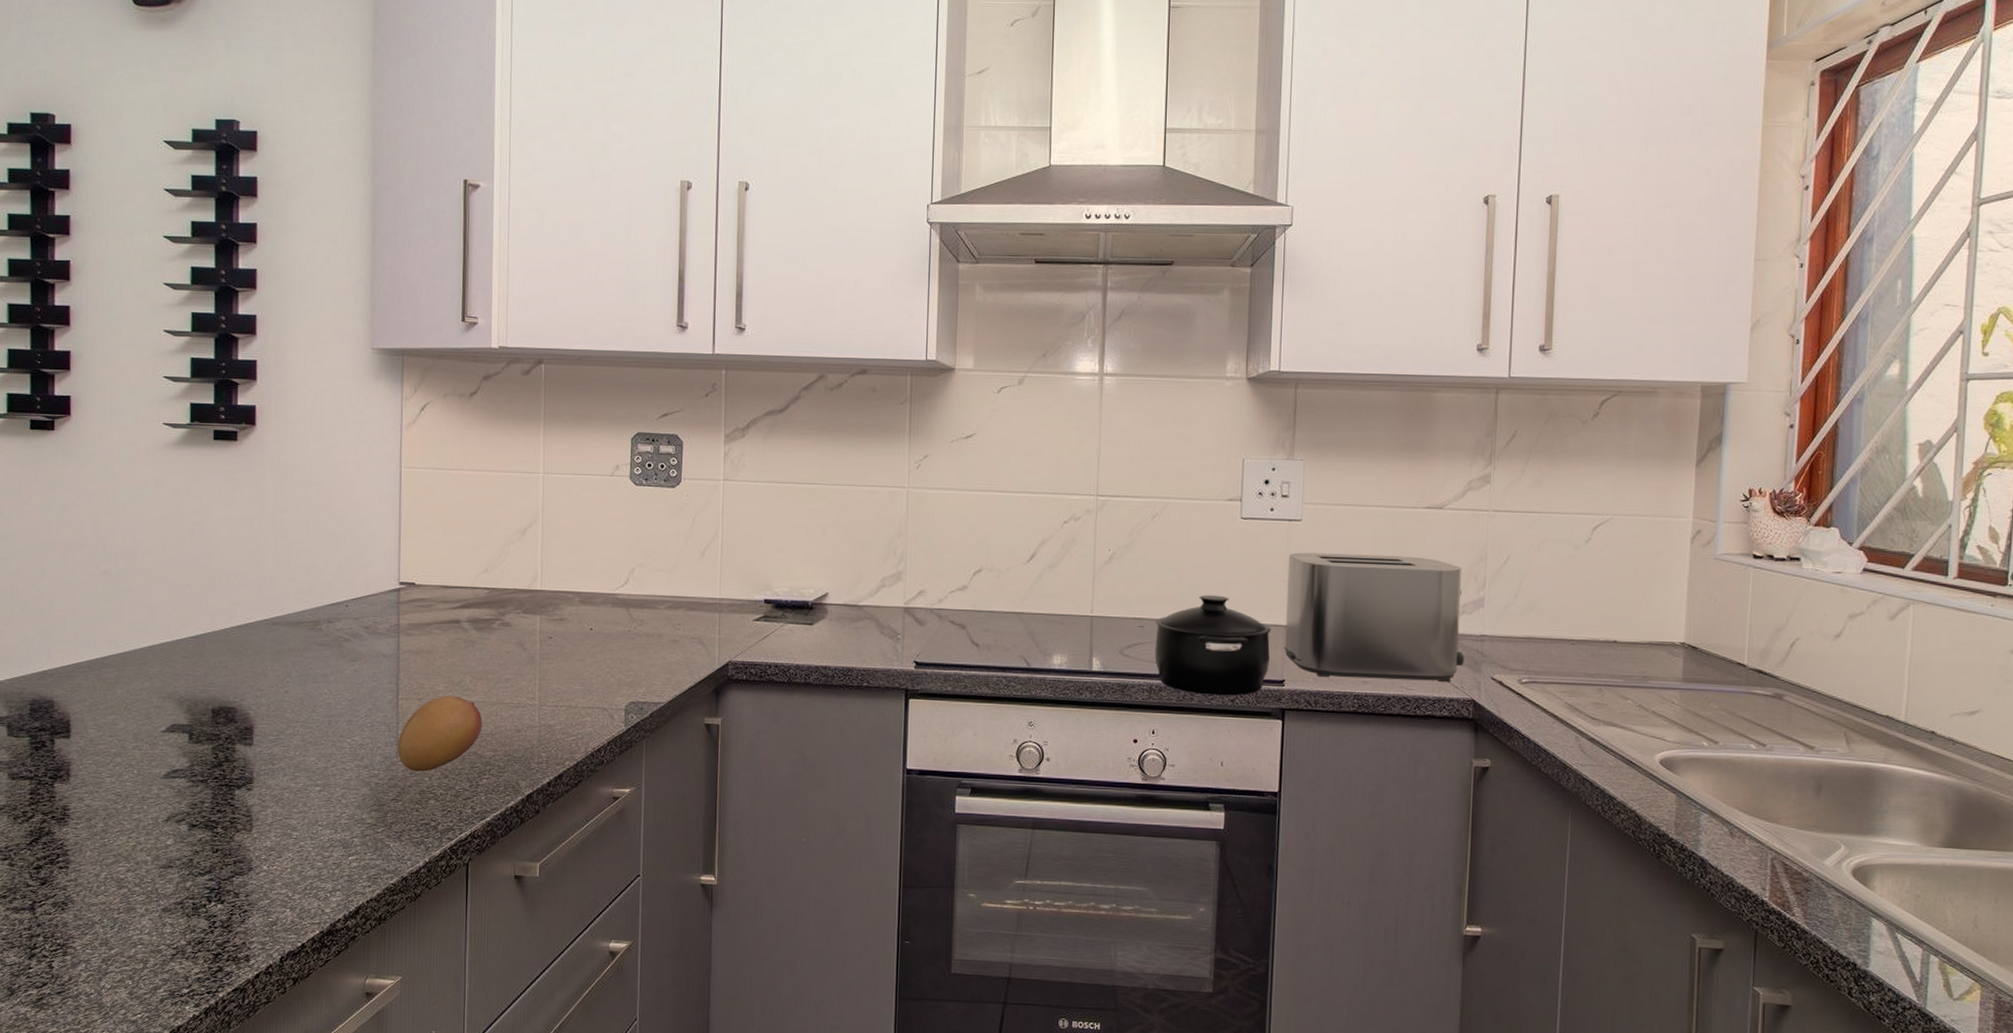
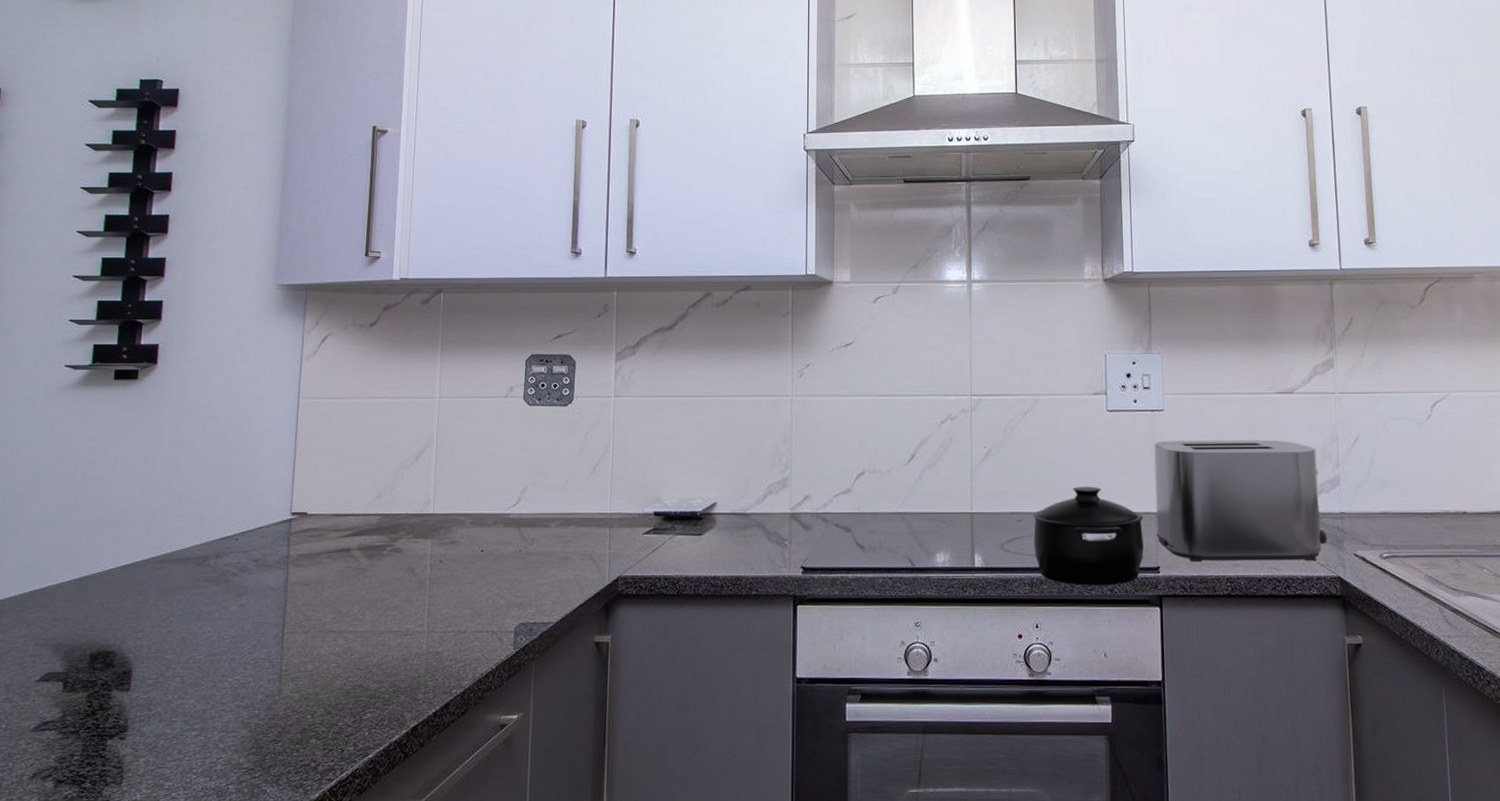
fruit: present [398,695,483,772] -> none [280,626,369,709]

